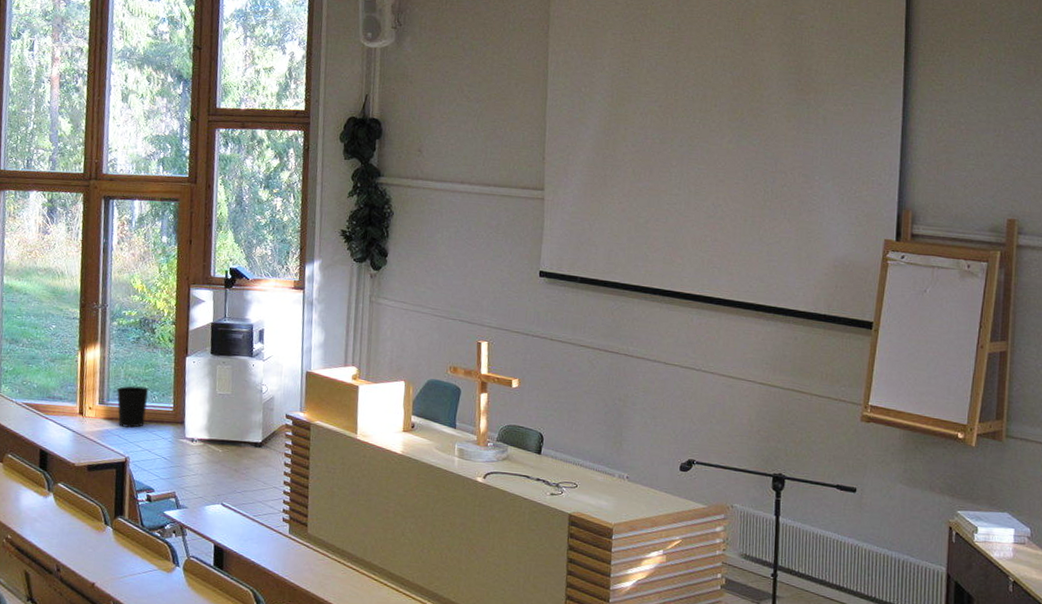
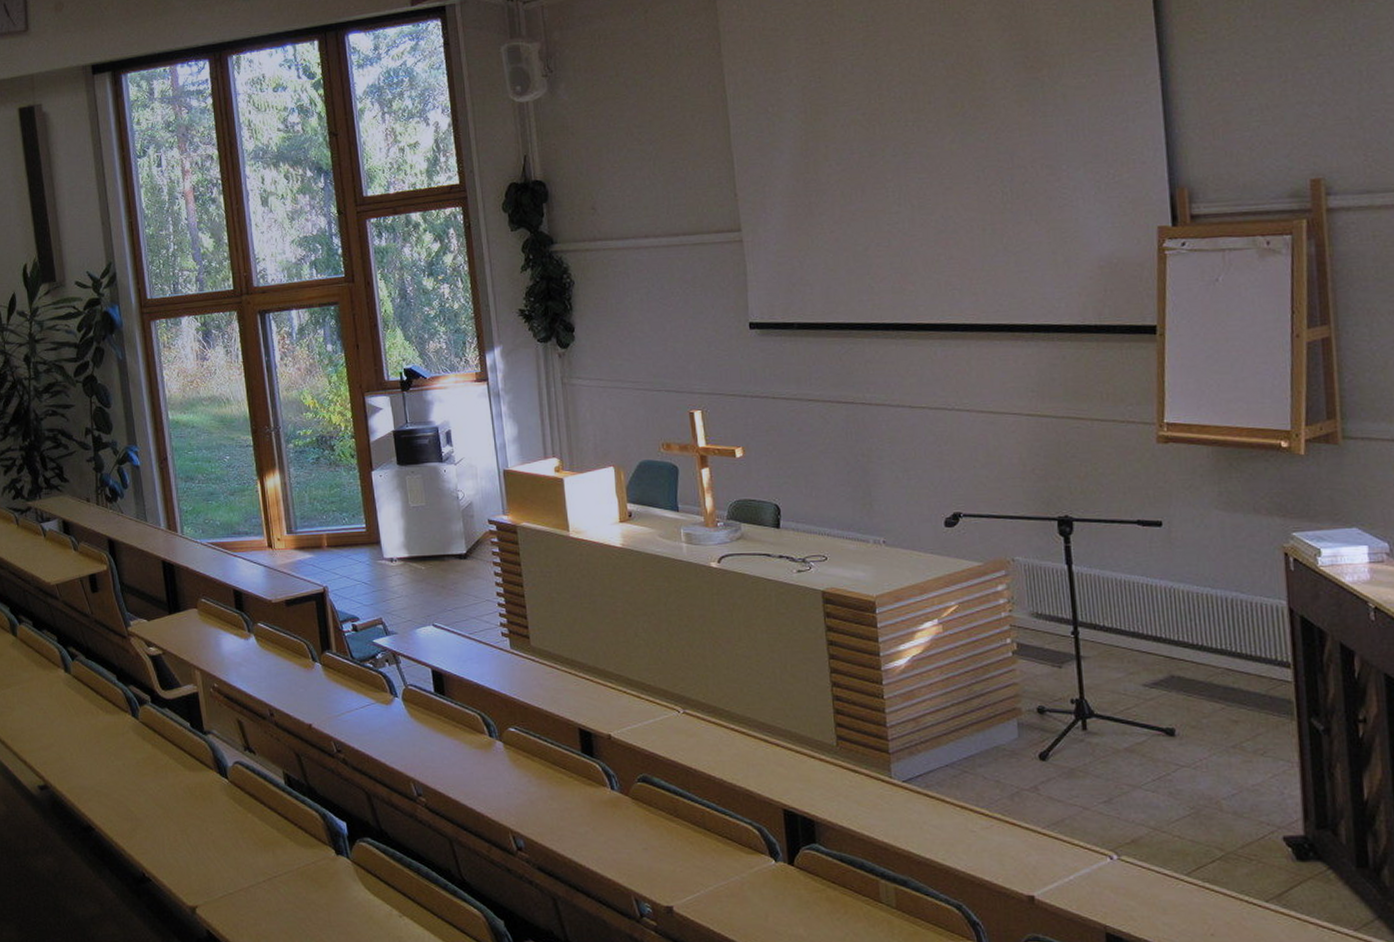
wastebasket: present [116,386,149,428] -> none [303,509,338,555]

